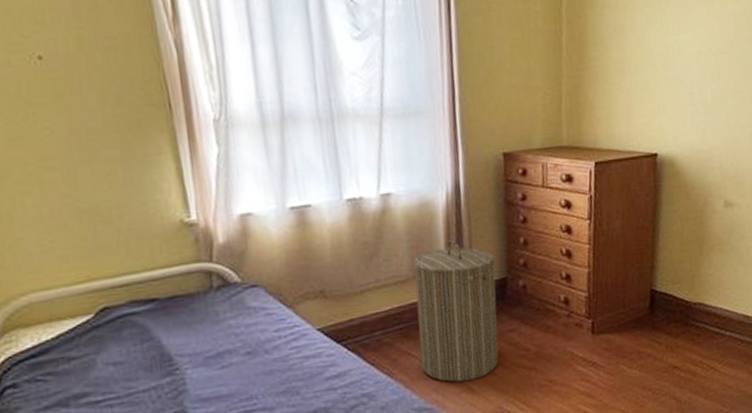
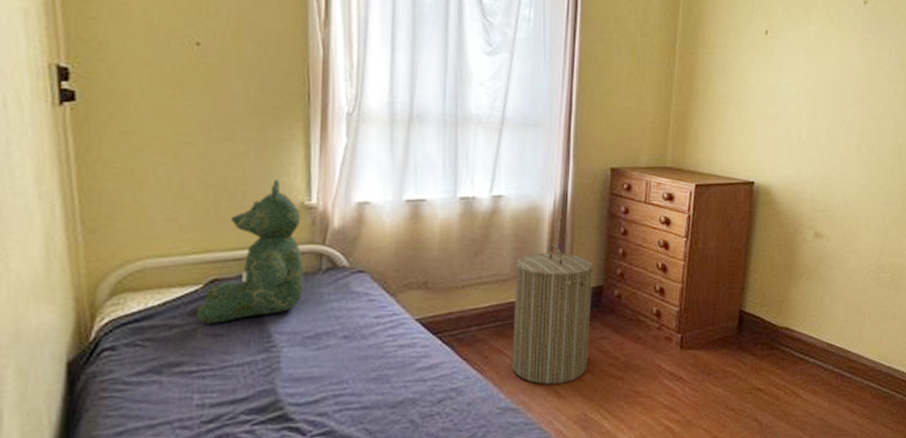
teddy bear: none [92,198,198,354] -> present [197,179,304,324]

